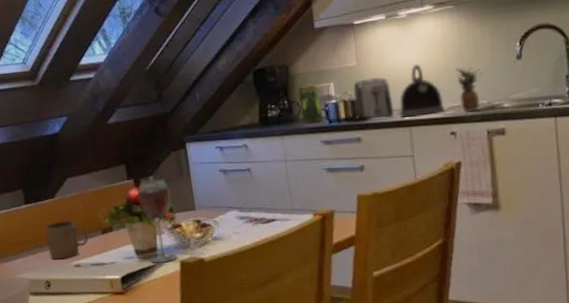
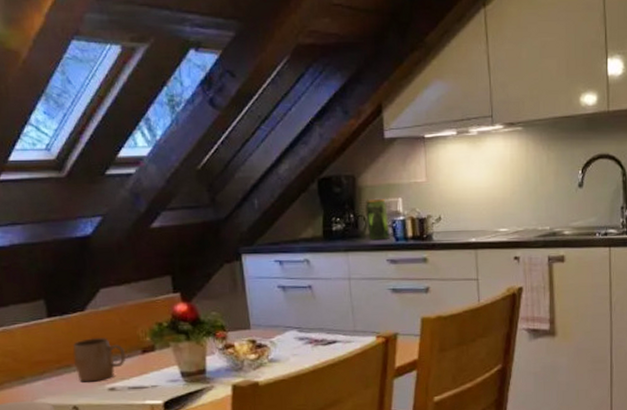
wineglass: present [137,175,177,264] -> none [184,289,229,388]
toaster: present [353,77,394,122] -> none [421,196,461,242]
kettle: present [399,64,444,119] -> none [466,185,509,240]
fruit: present [456,68,483,112] -> none [522,192,547,237]

